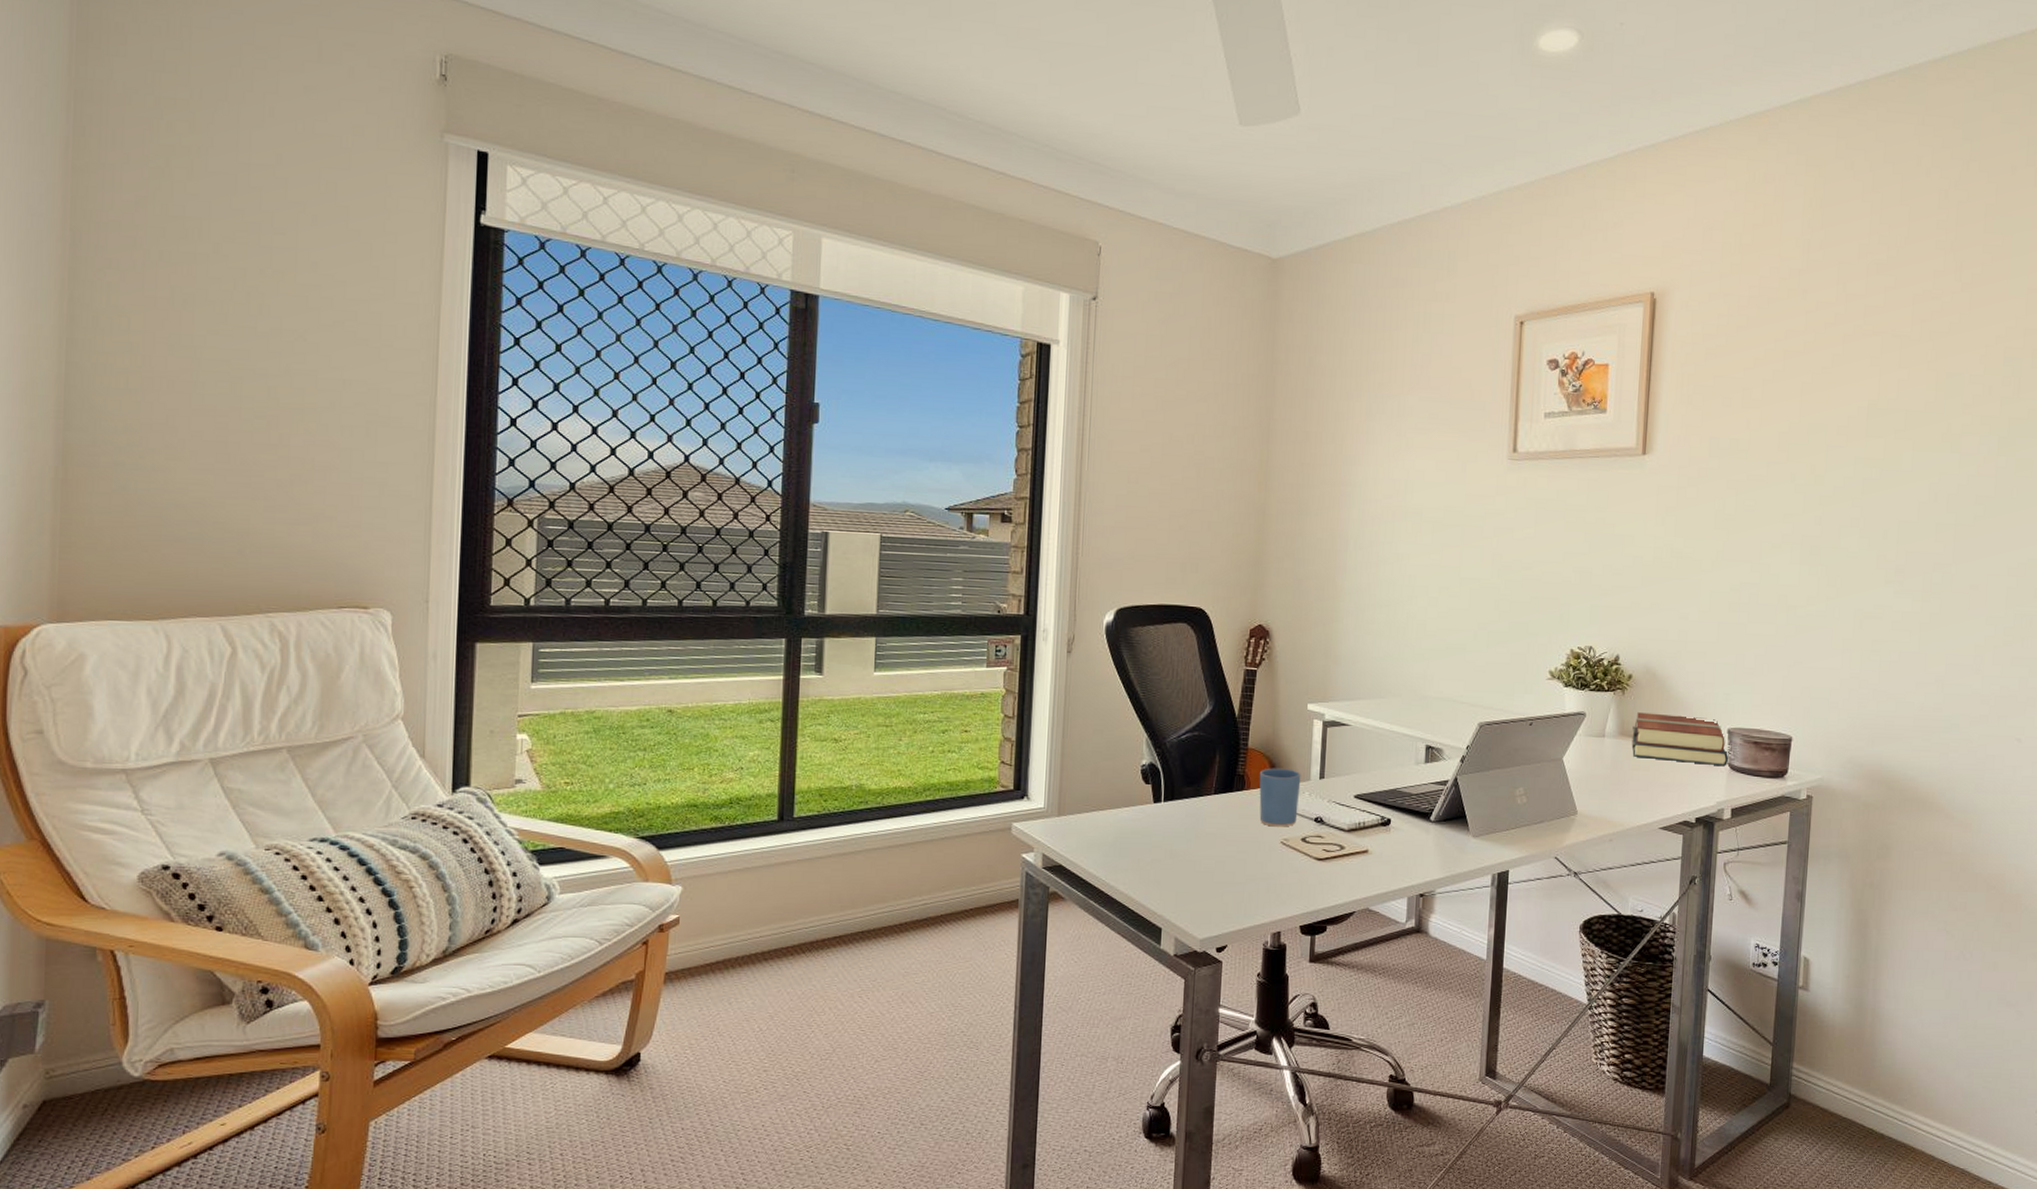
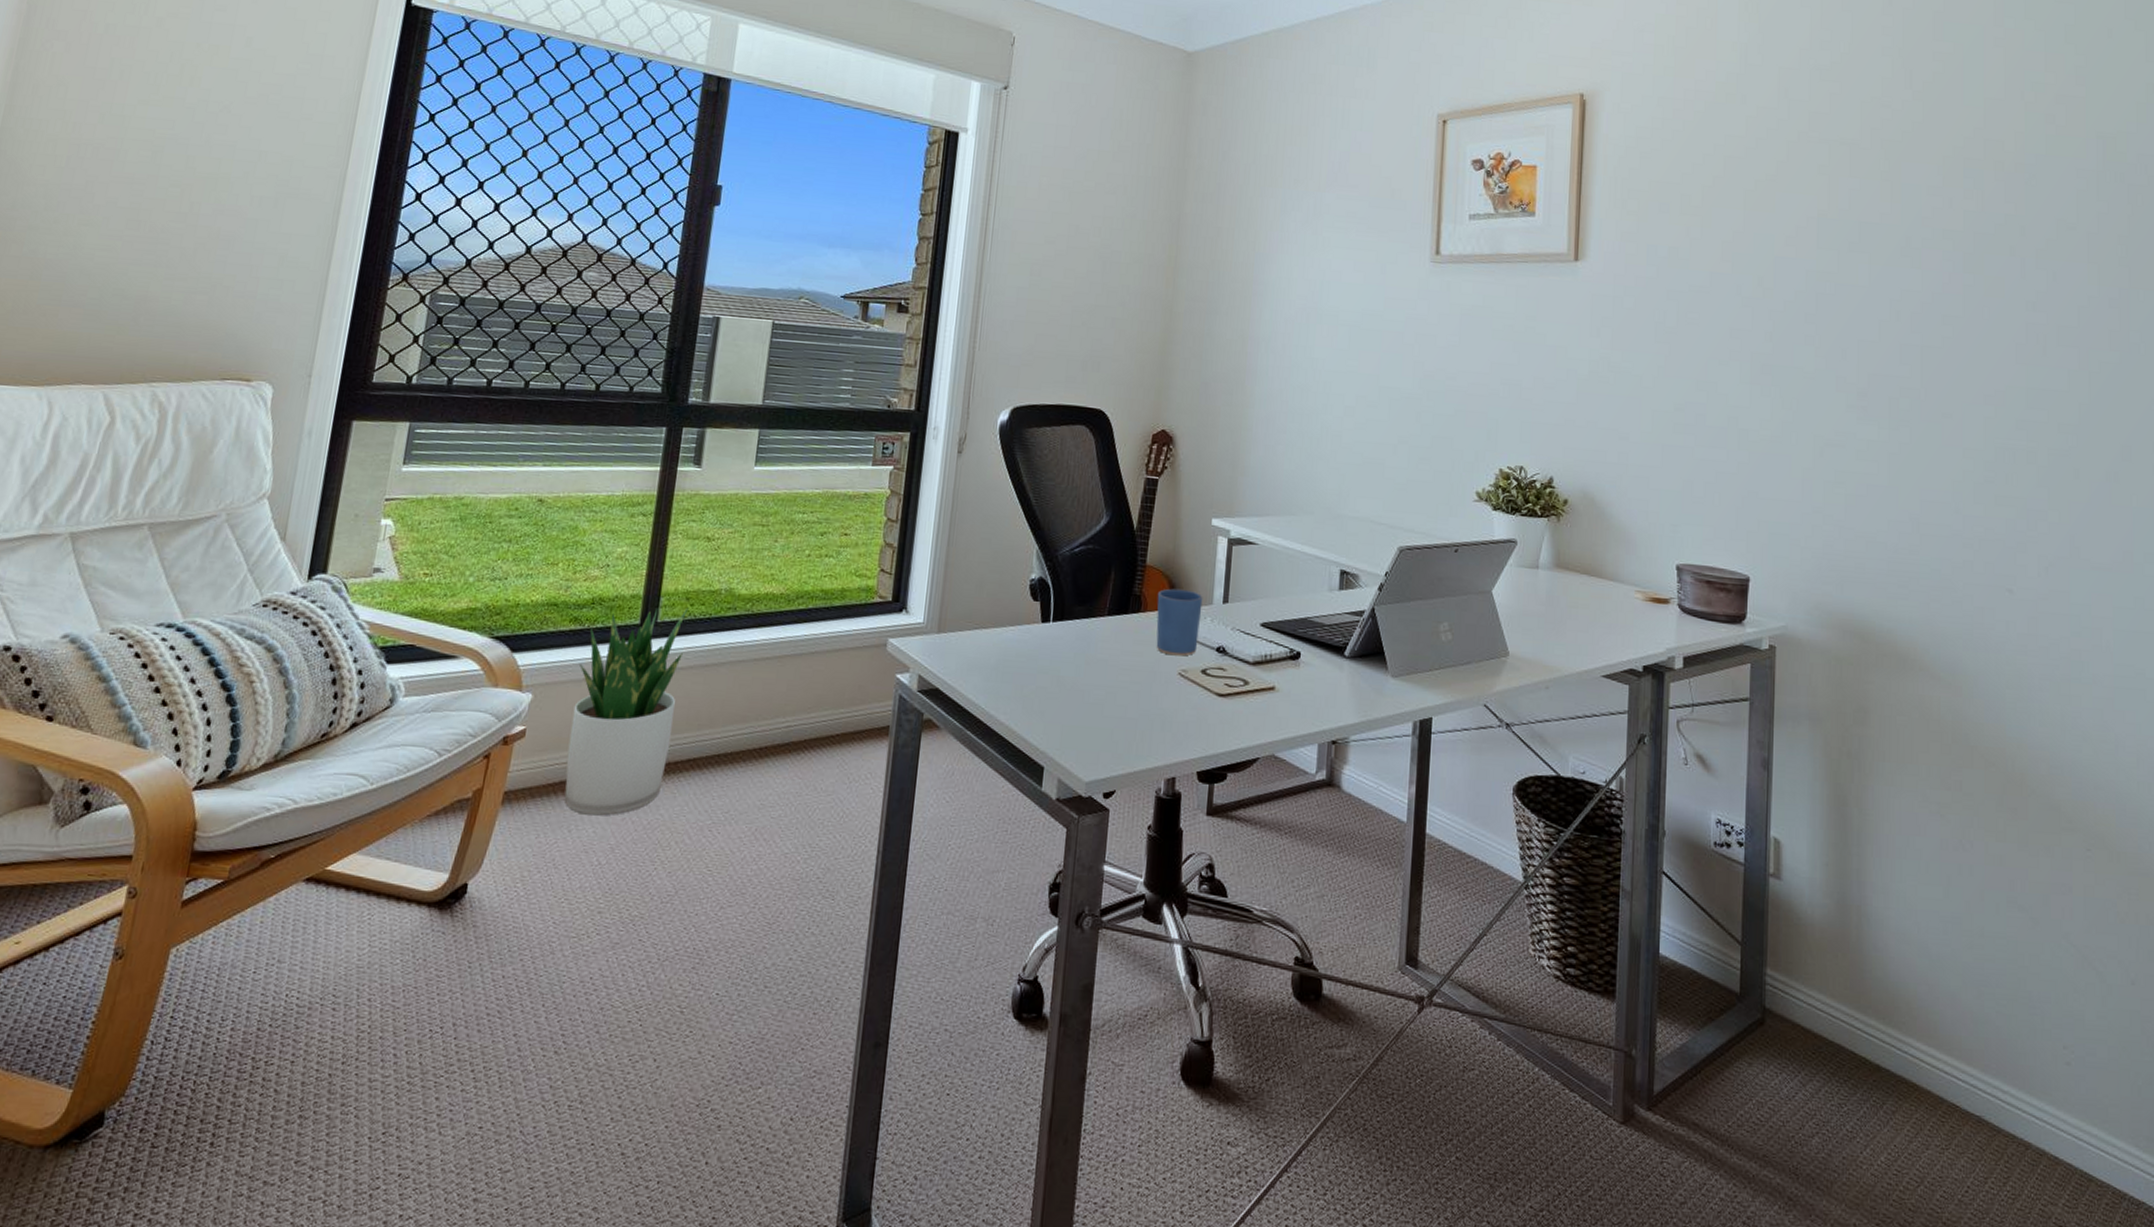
planter: none [720,803,823,989] -> present [564,607,689,816]
books: present [1631,712,1729,765] -> none [1569,542,1679,607]

